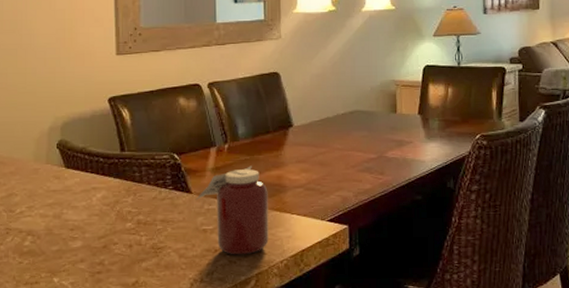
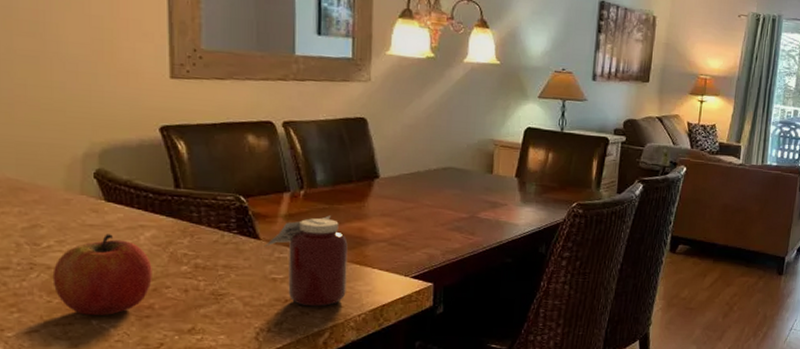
apple: none [23,197,102,274] -> present [52,234,152,316]

